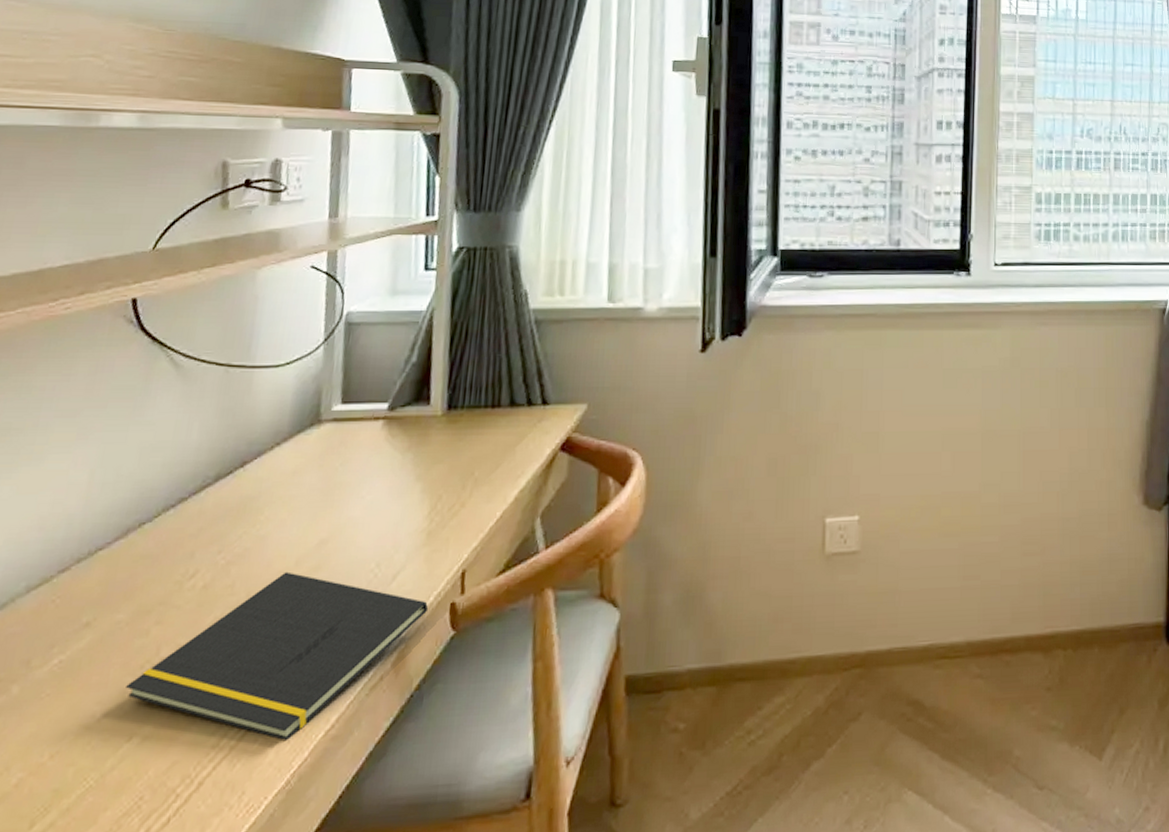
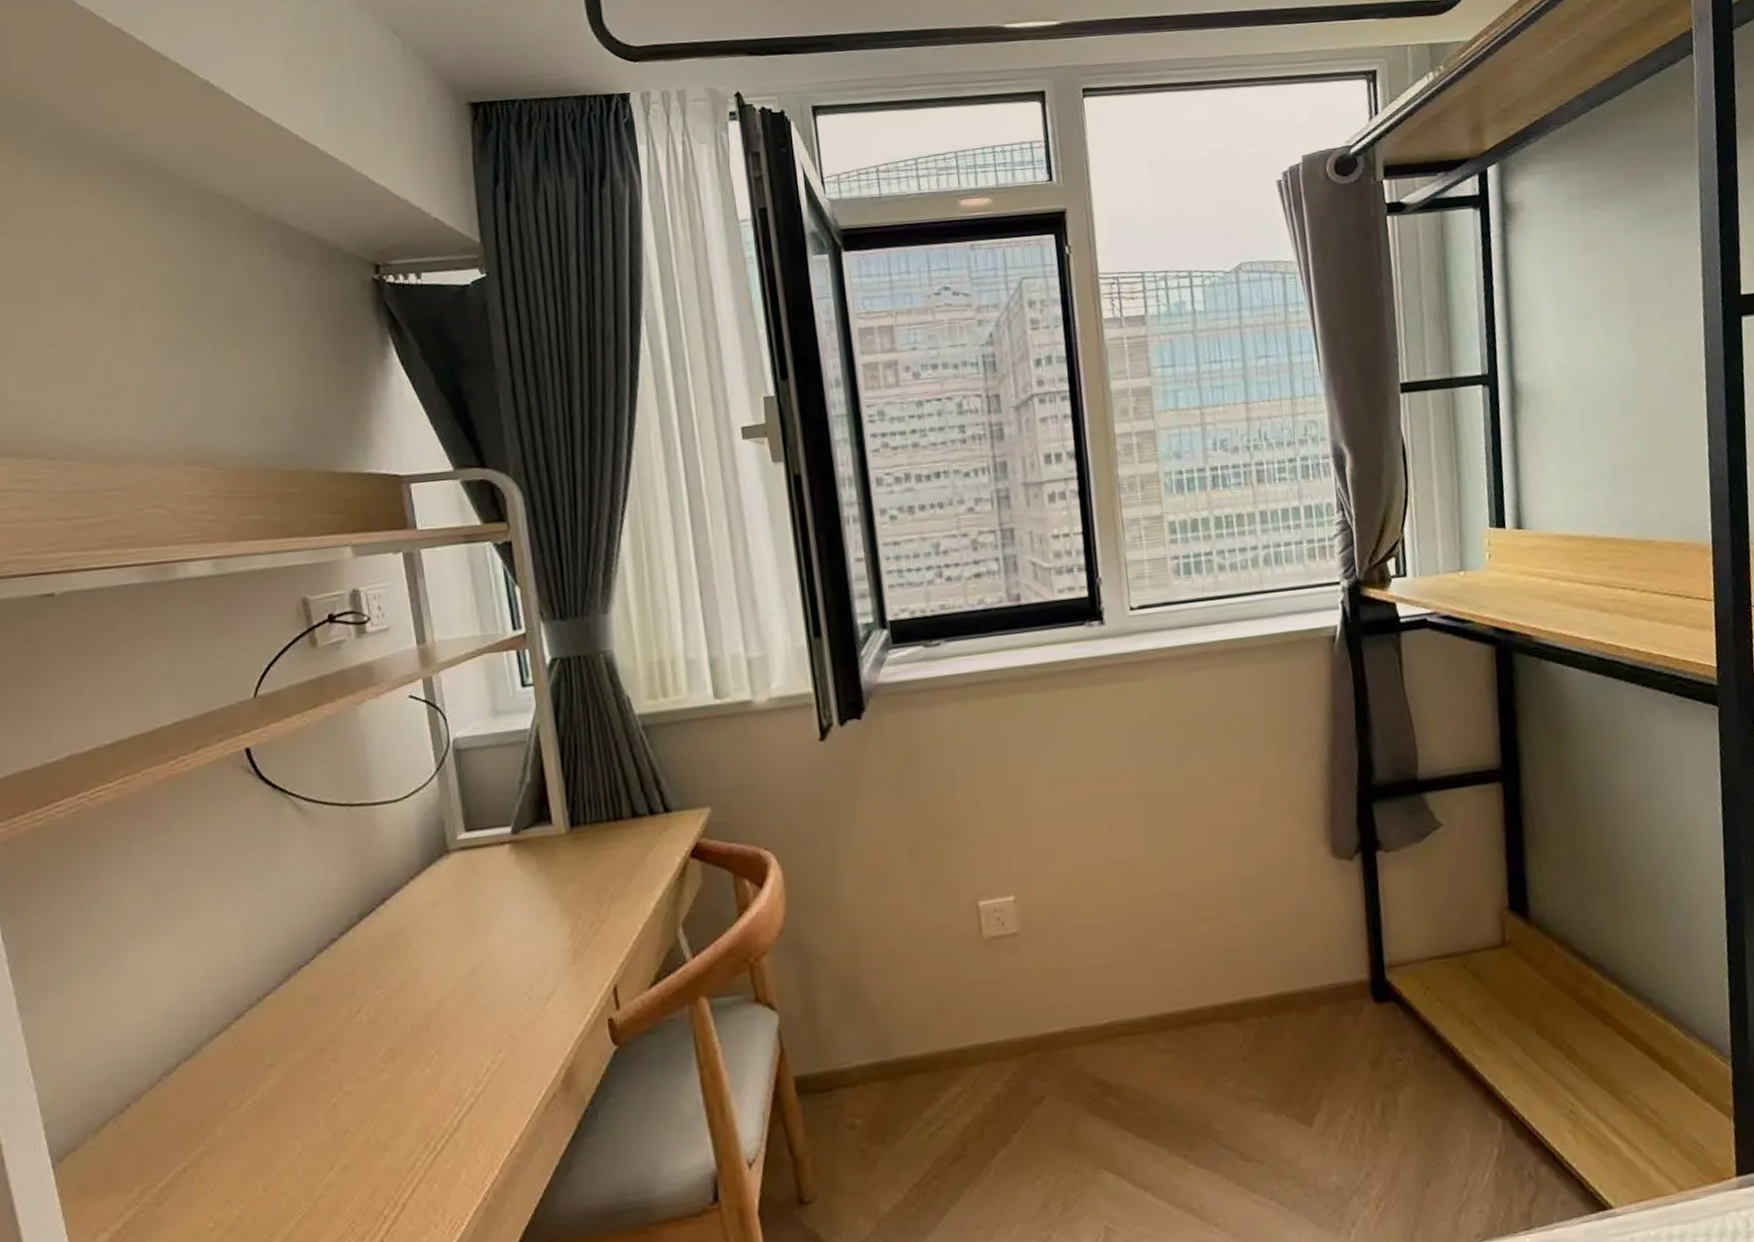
notepad: present [126,571,428,742] -> none [318,1001,587,1162]

